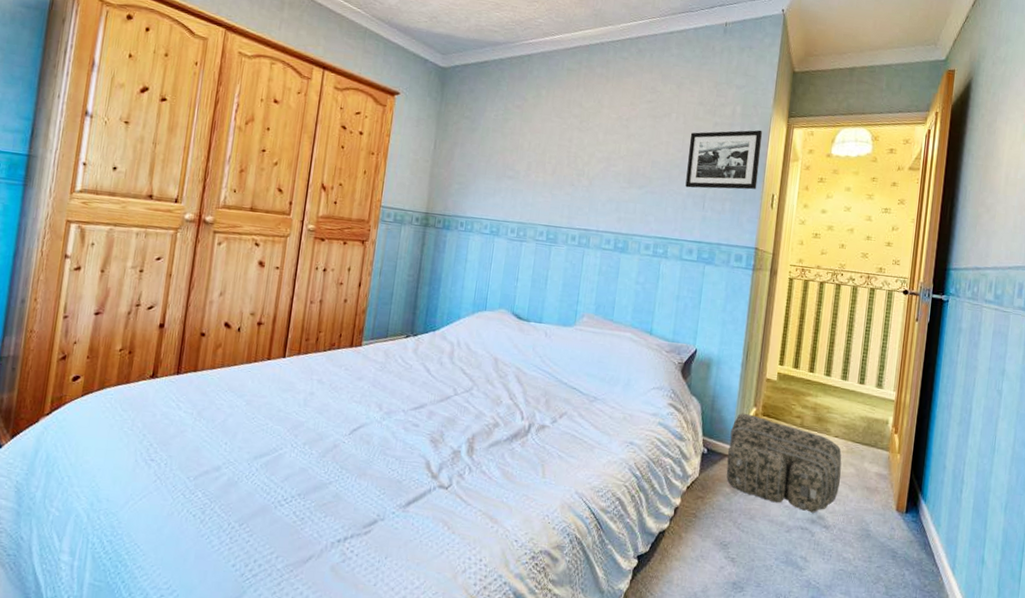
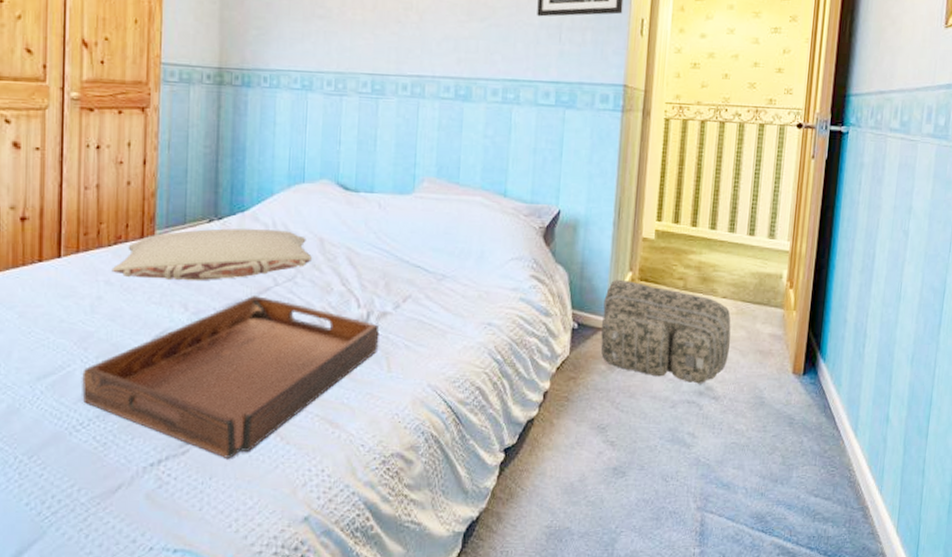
serving tray: none [289,402,538,541] -> present [81,296,380,458]
pillow: none [324,343,487,387] -> present [111,228,312,281]

